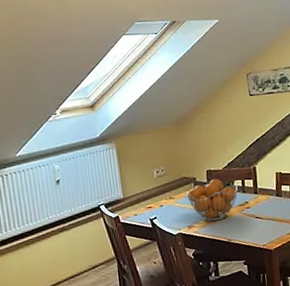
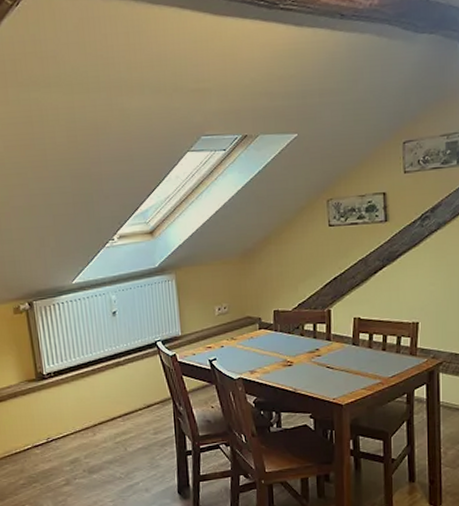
fruit basket: present [186,178,238,221] -> none [249,320,308,368]

